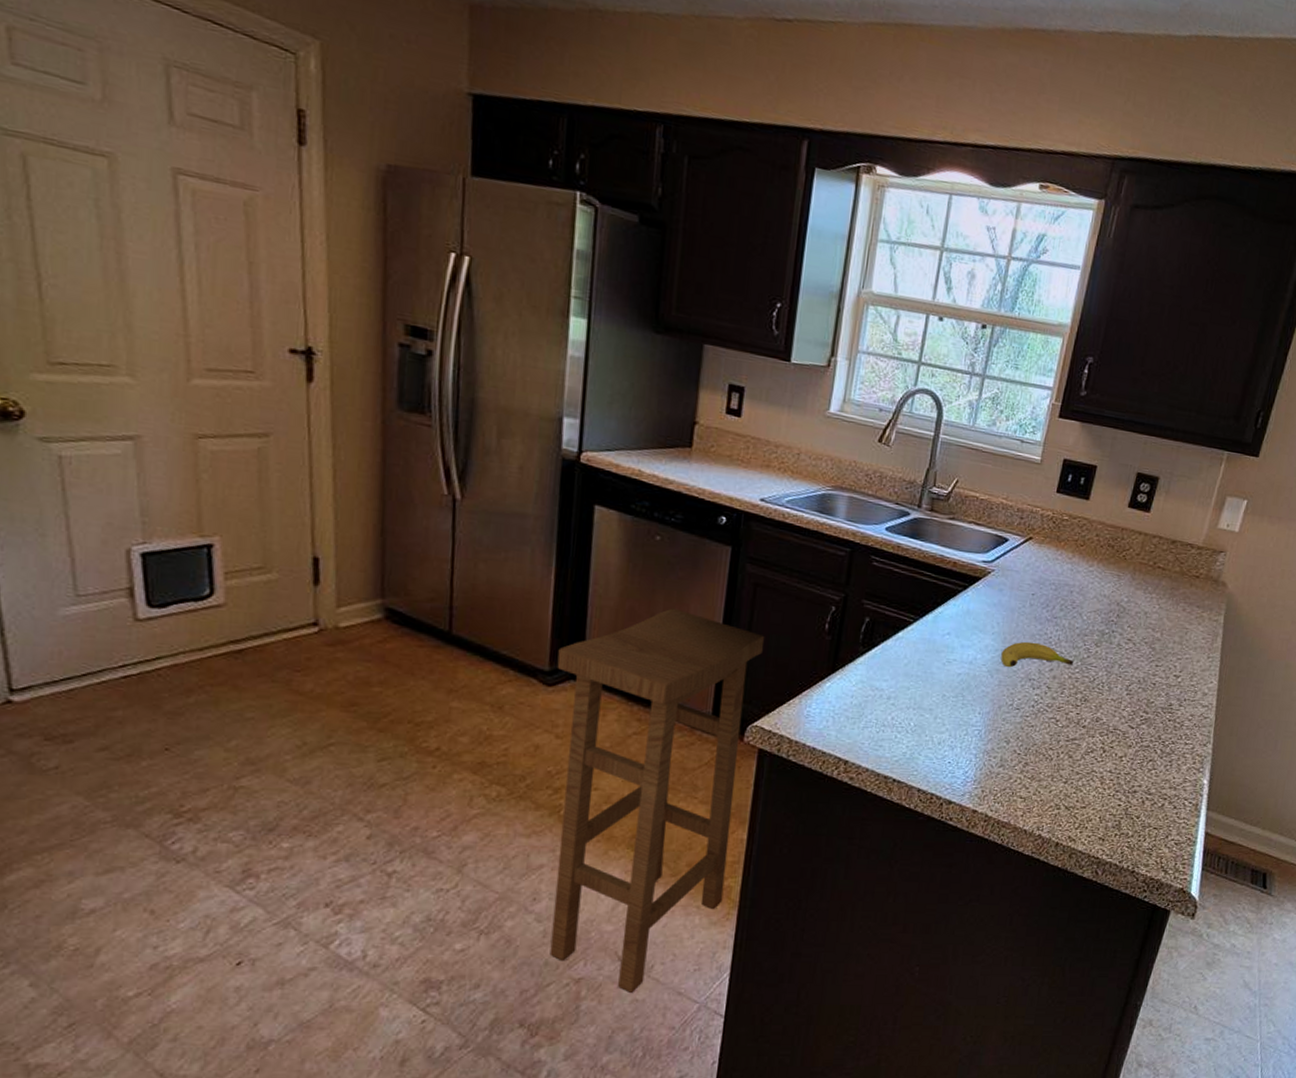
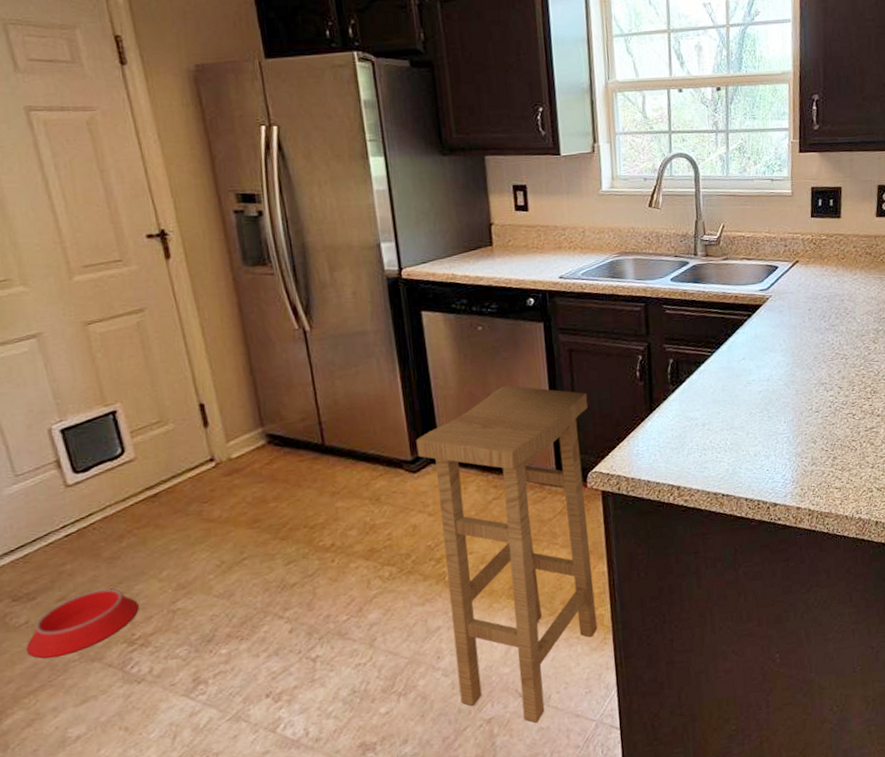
pet bowl: none [49,746,195,814] -> present [25,588,139,659]
fruit: present [1001,641,1074,668] -> none [793,350,858,378]

